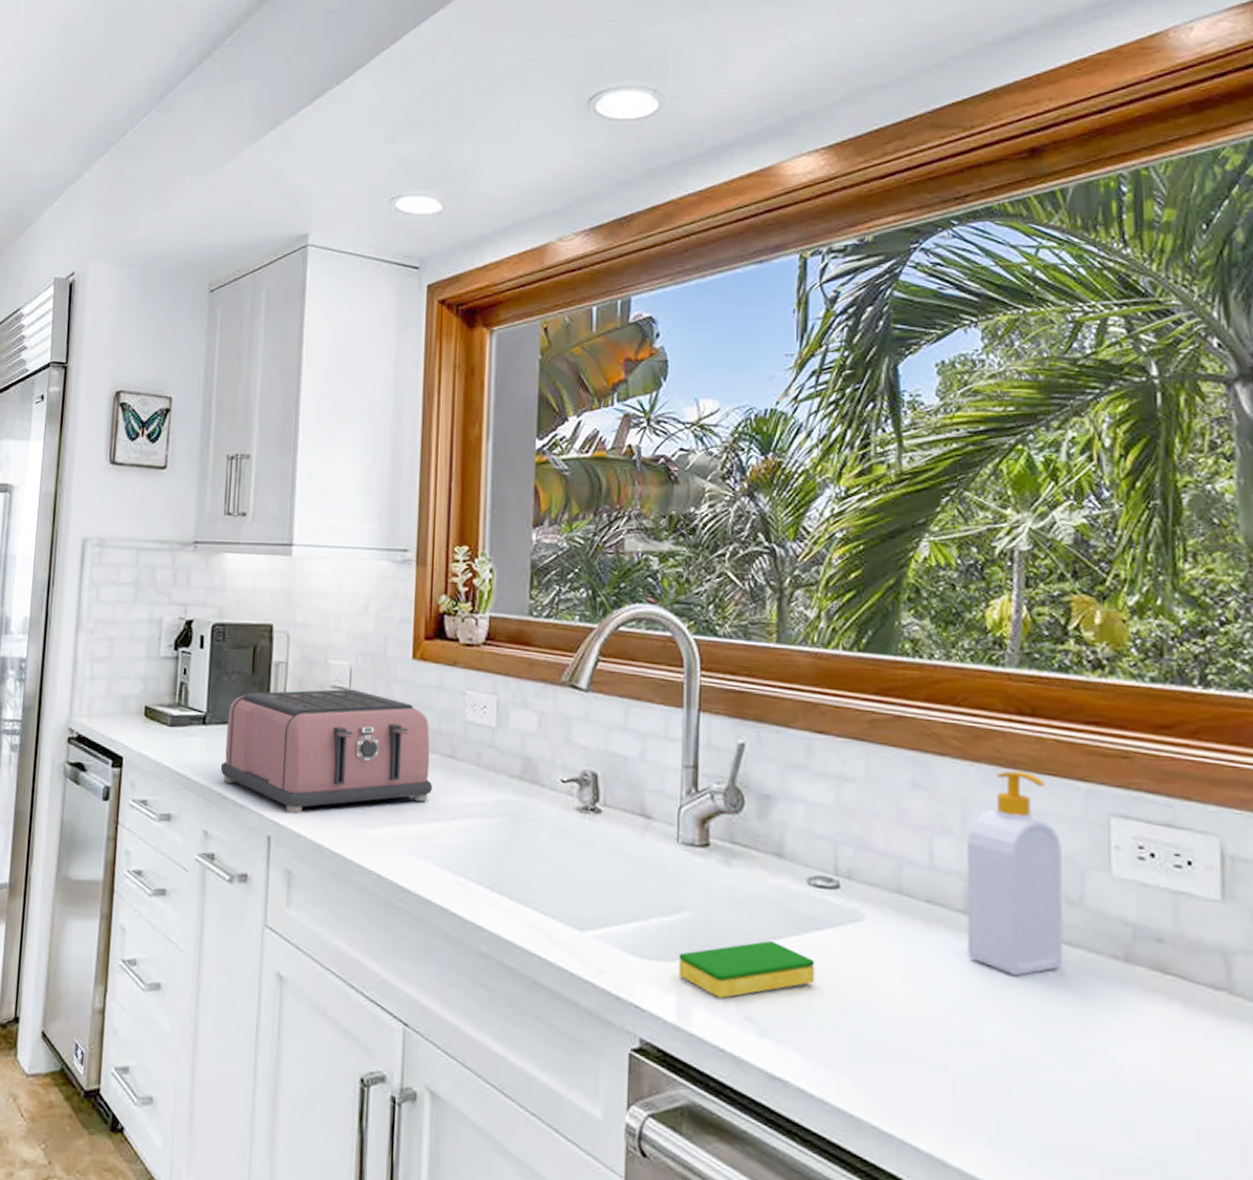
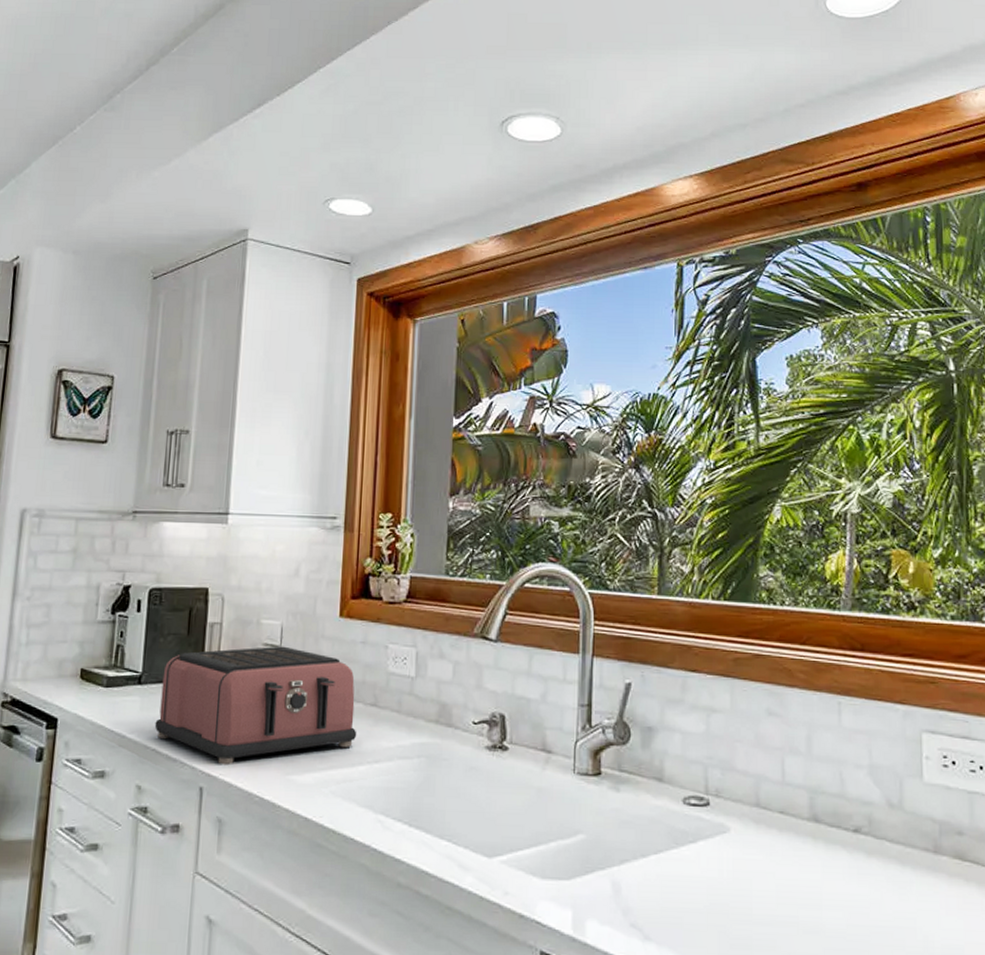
dish sponge: present [678,940,815,998] -> none [574,854,689,909]
soap bottle: present [966,771,1064,977] -> none [811,698,887,872]

